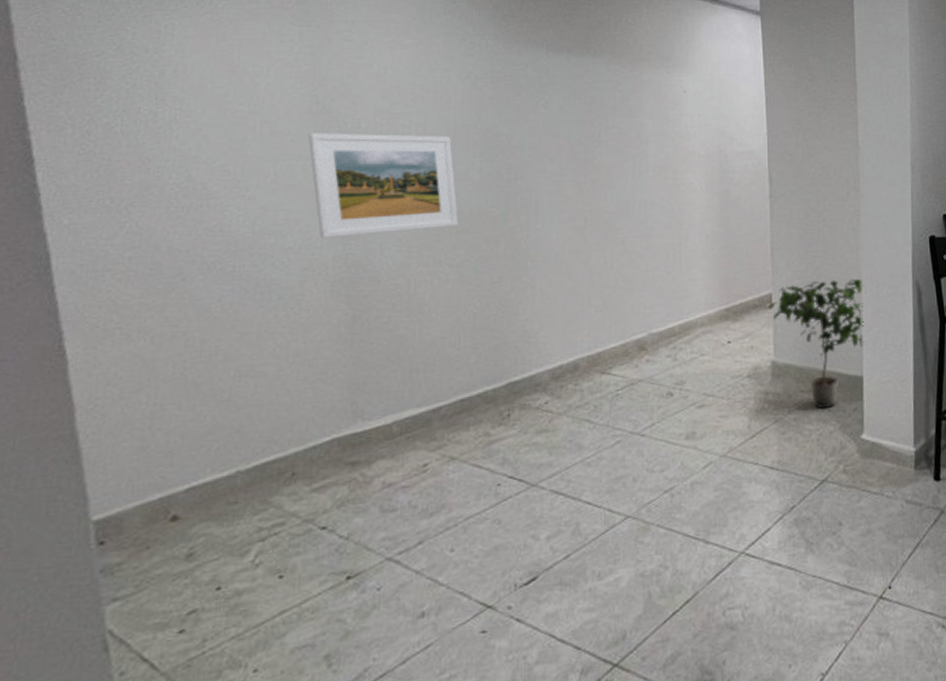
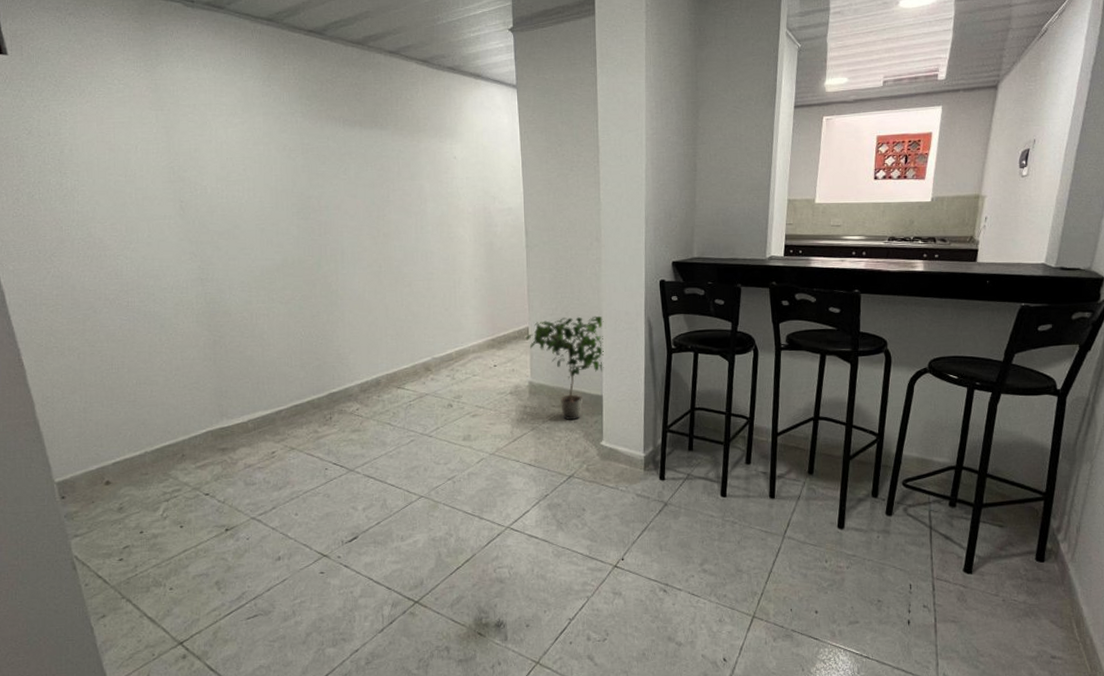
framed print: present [307,133,459,239] -> none [169,197,285,281]

